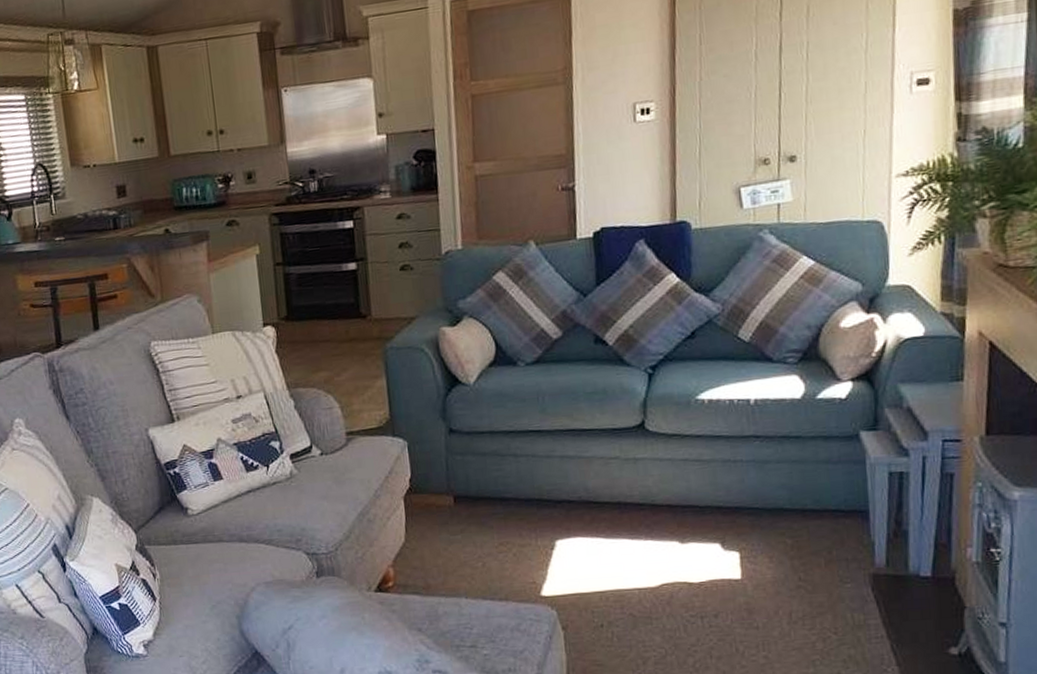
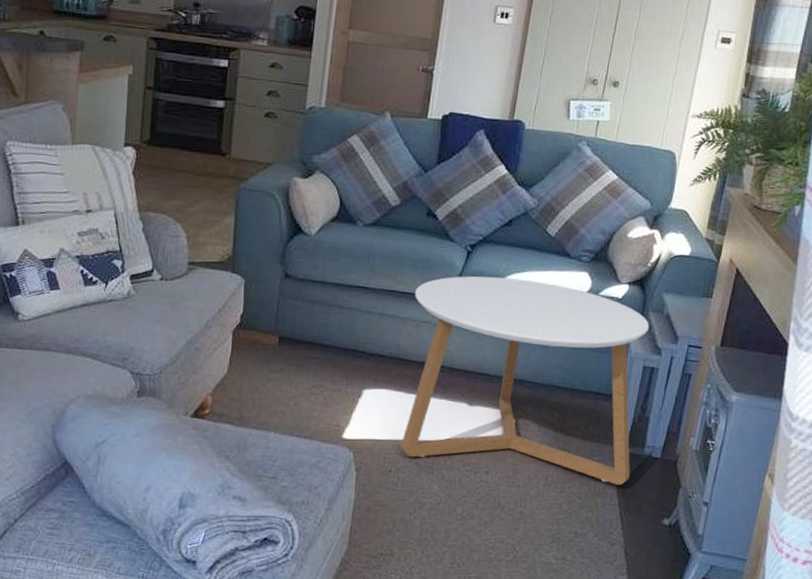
coffee table: none [596,394,895,614] -> present [401,276,649,485]

